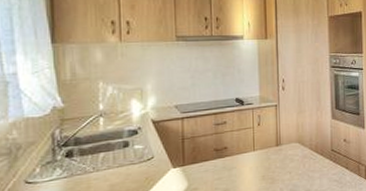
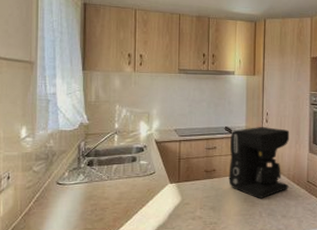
coffee maker: none [242,95,312,175] -> present [228,127,290,199]

